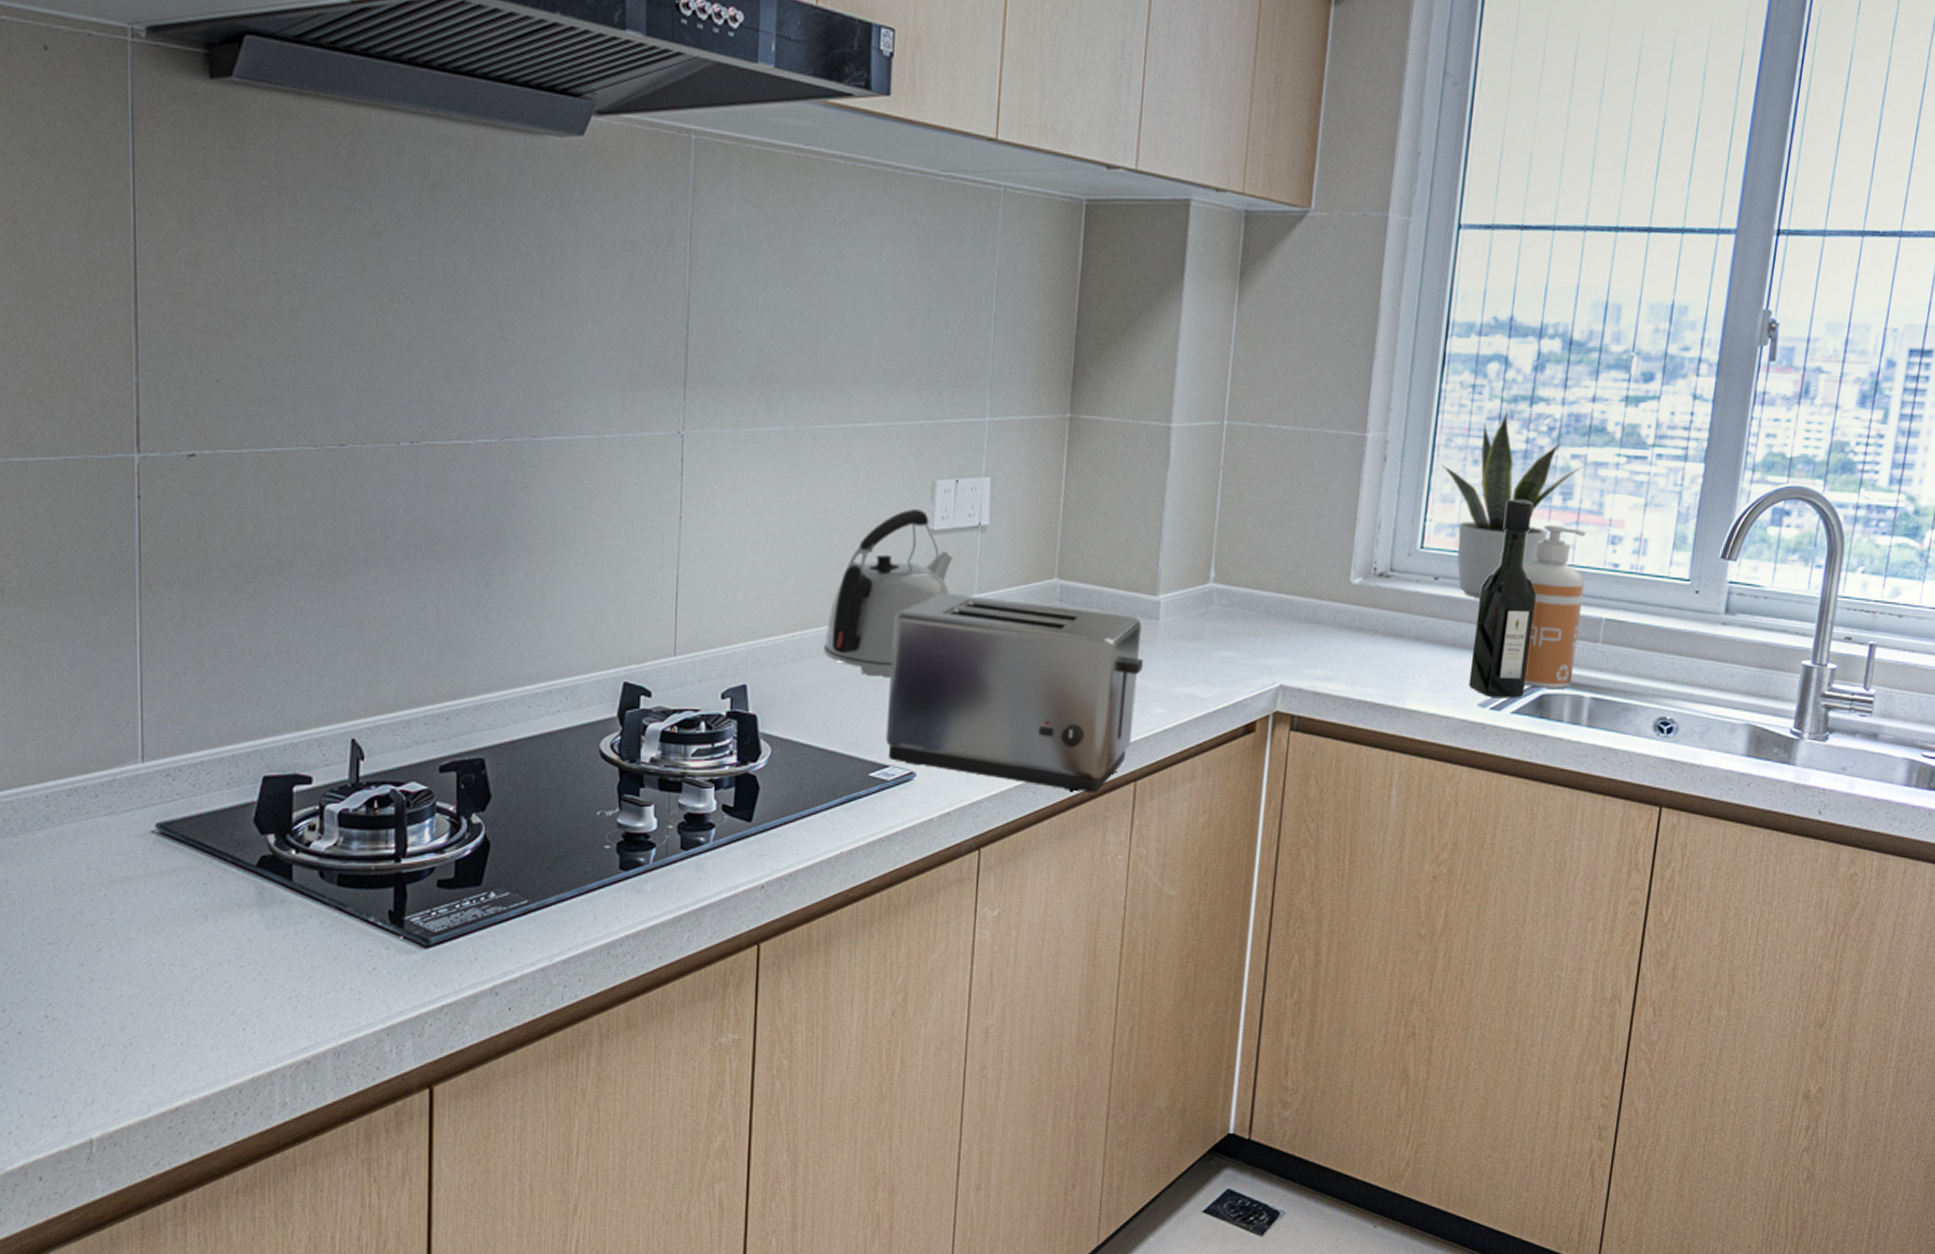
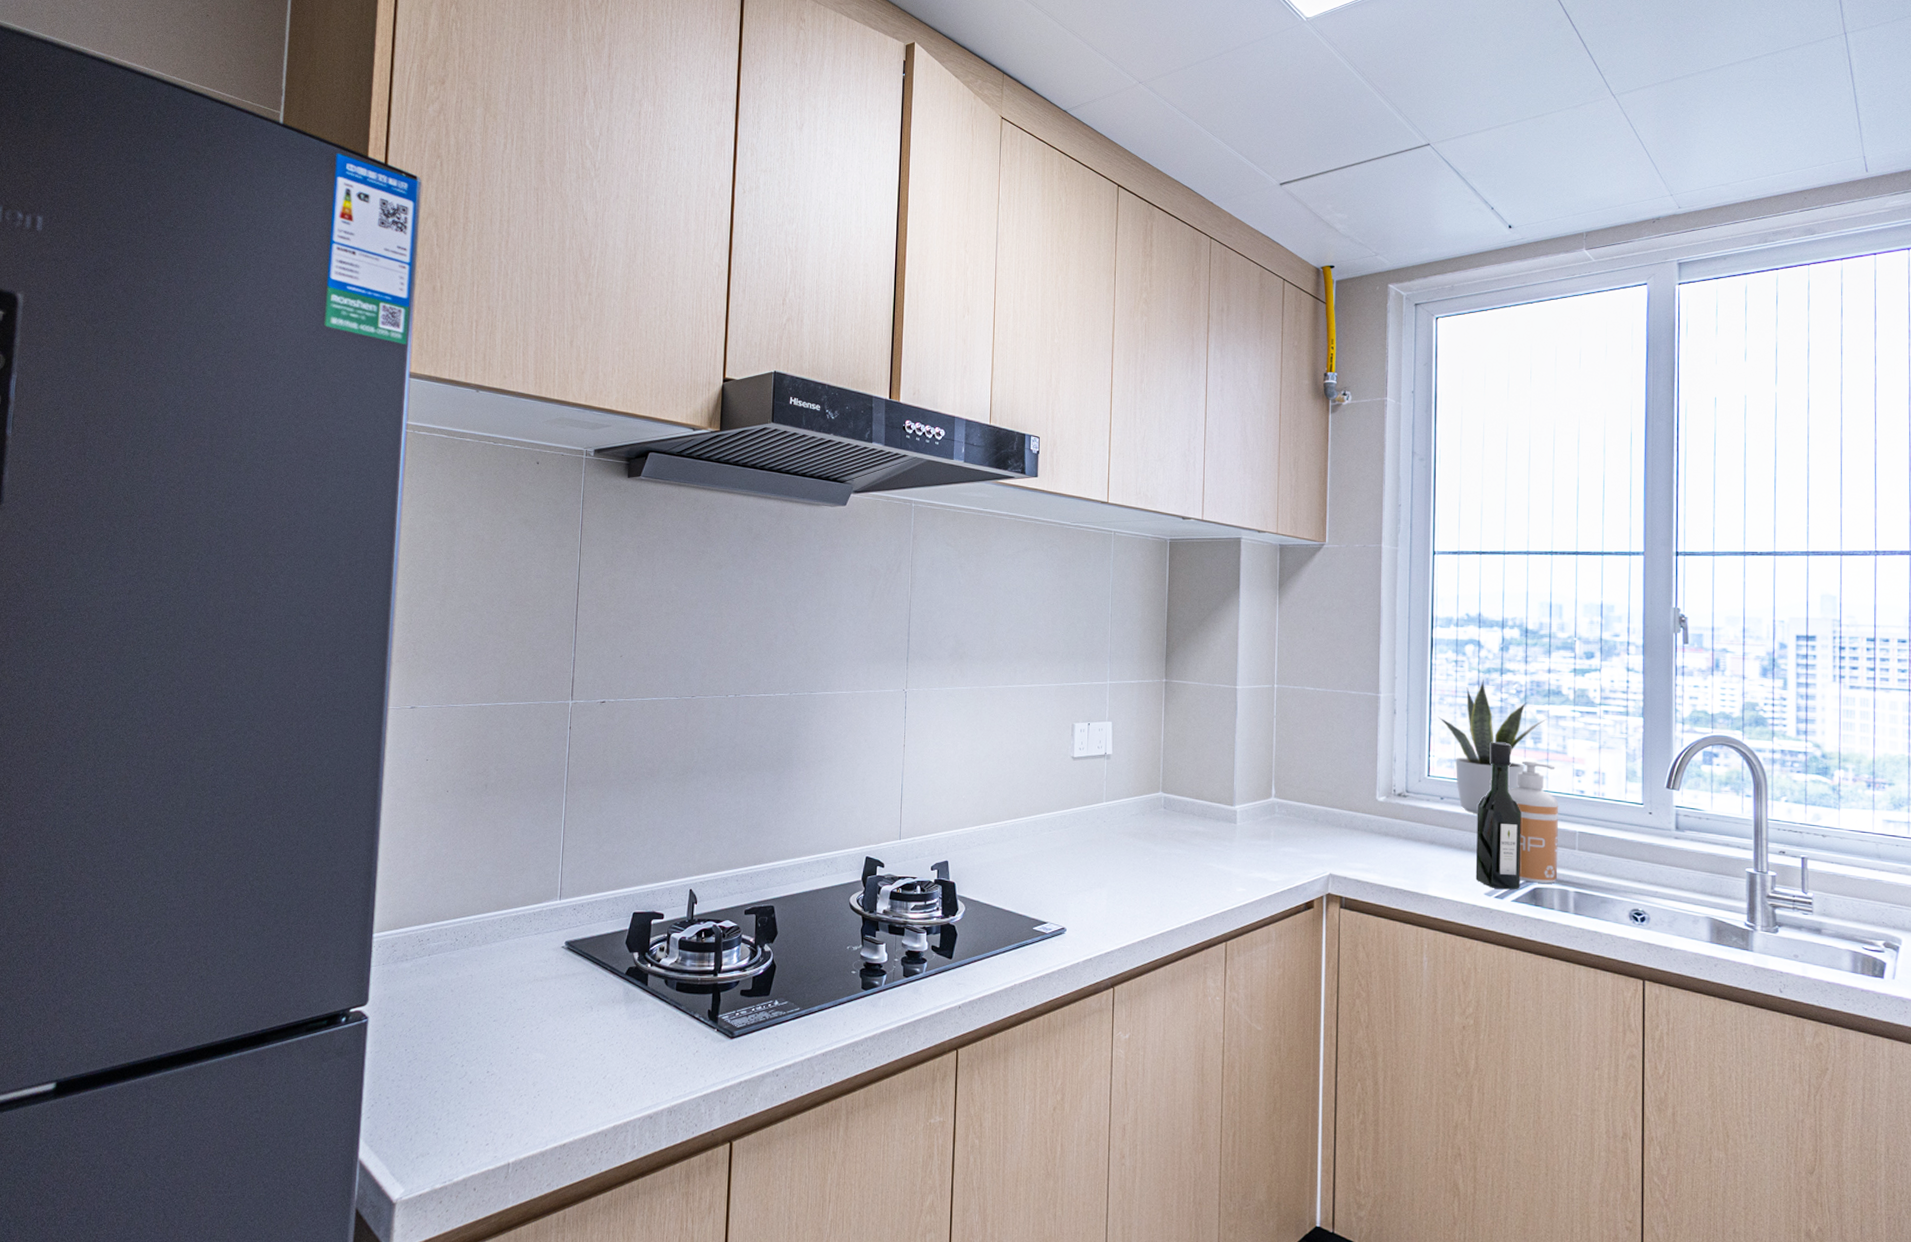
kettle: present [823,509,953,676] -> none [999,743,1088,858]
toaster: present [885,592,1144,794] -> none [1044,800,1227,949]

